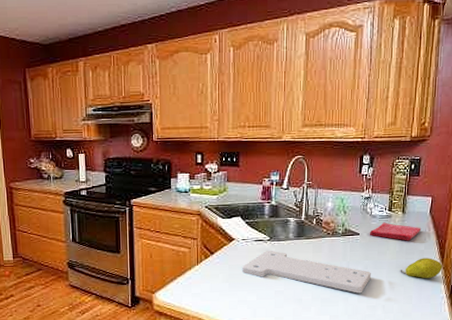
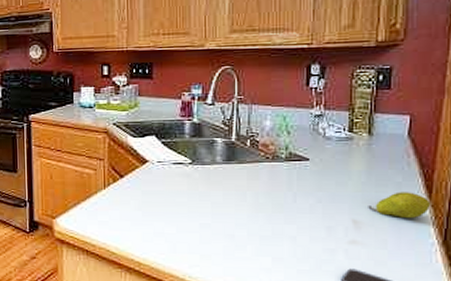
cutting board: present [241,250,371,294] -> none [157,175,327,232]
dish towel: present [369,222,422,241] -> none [322,146,397,170]

